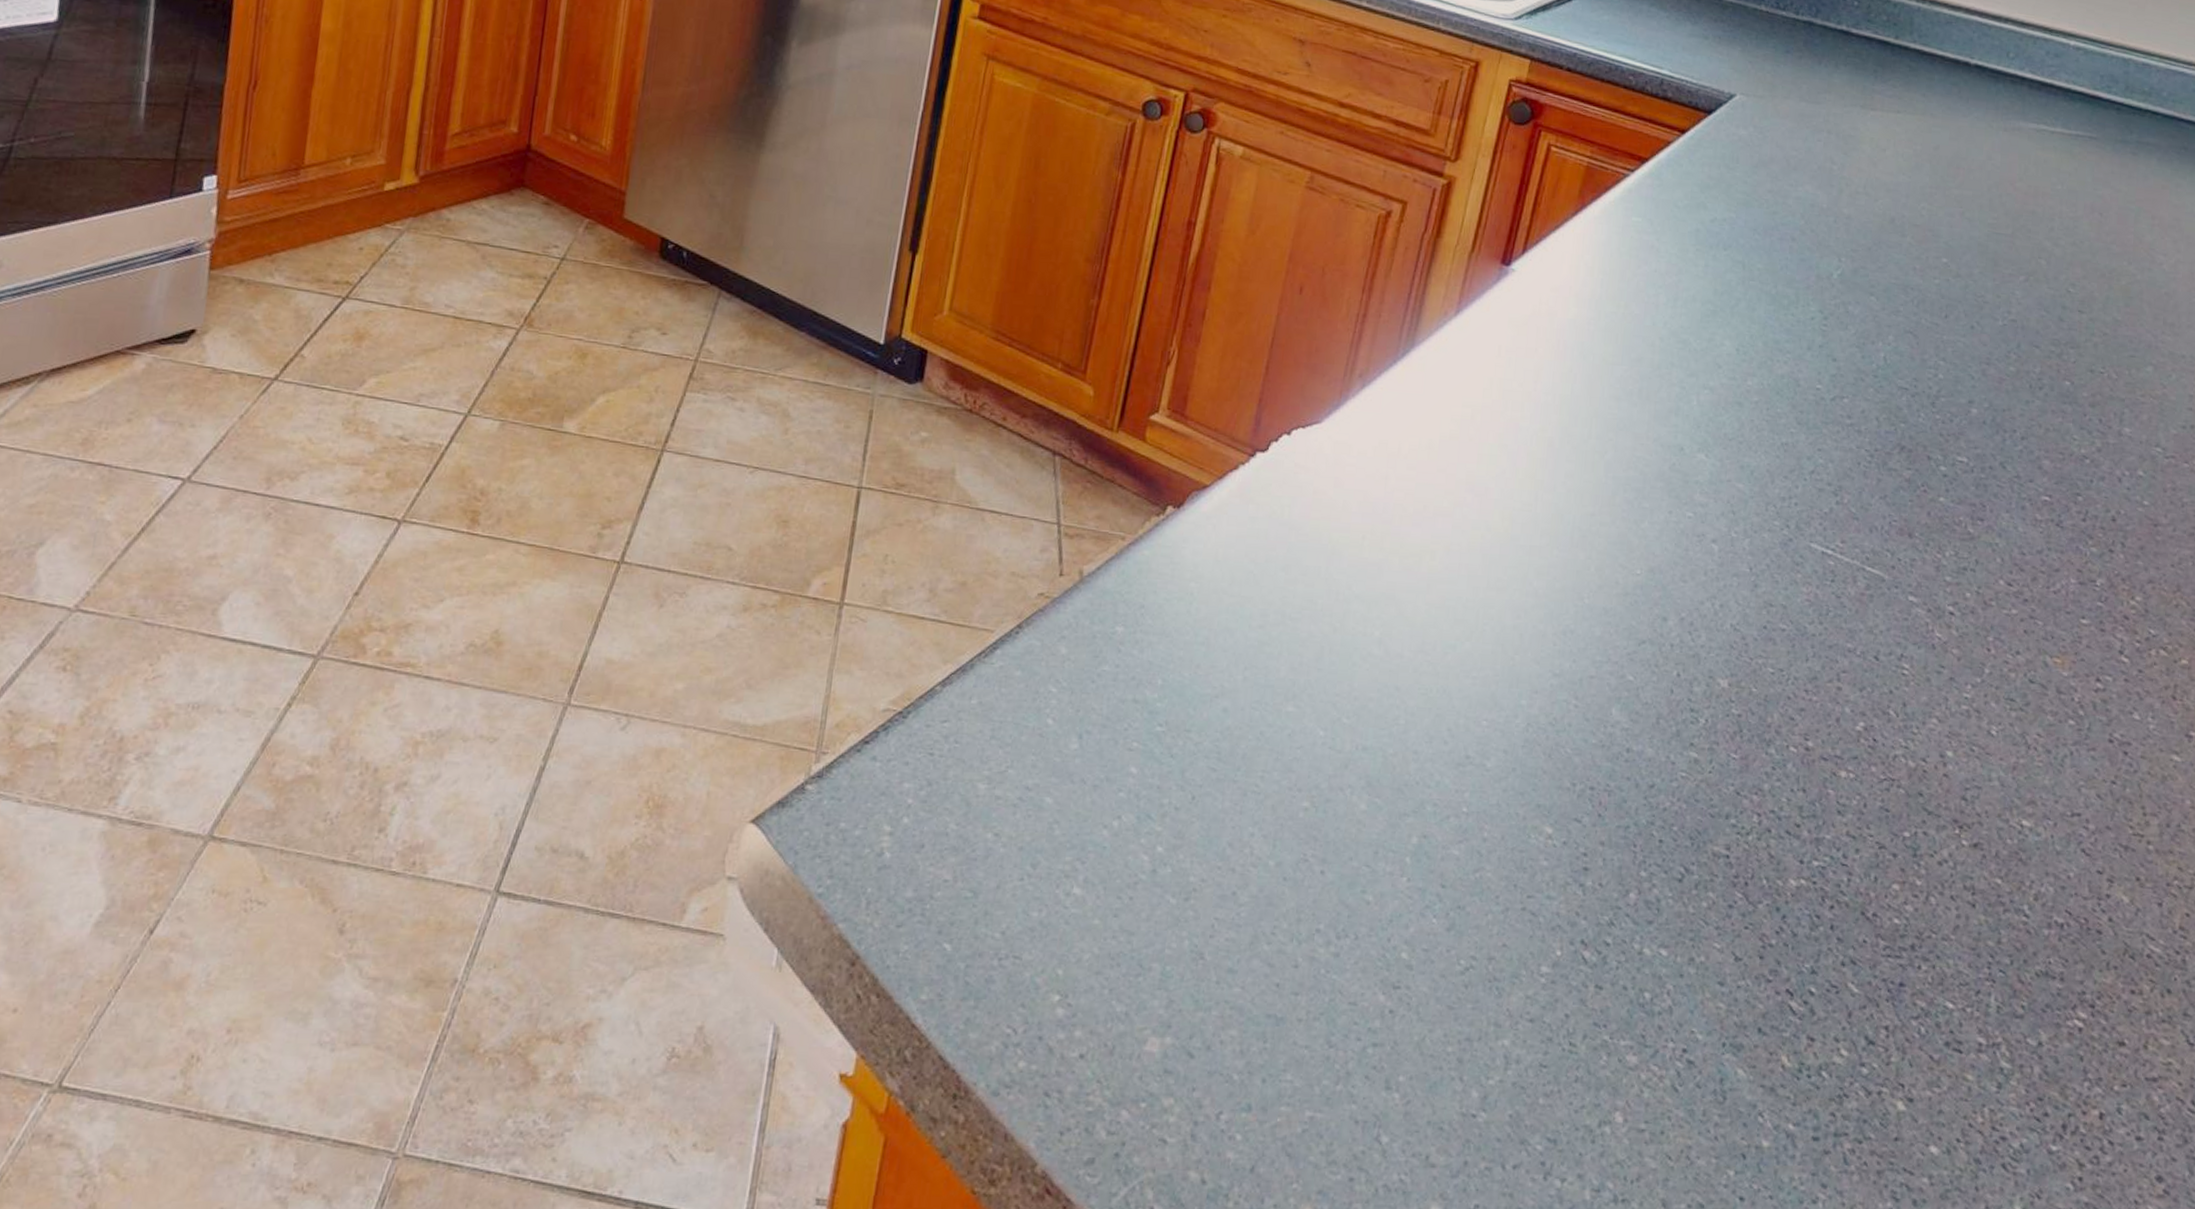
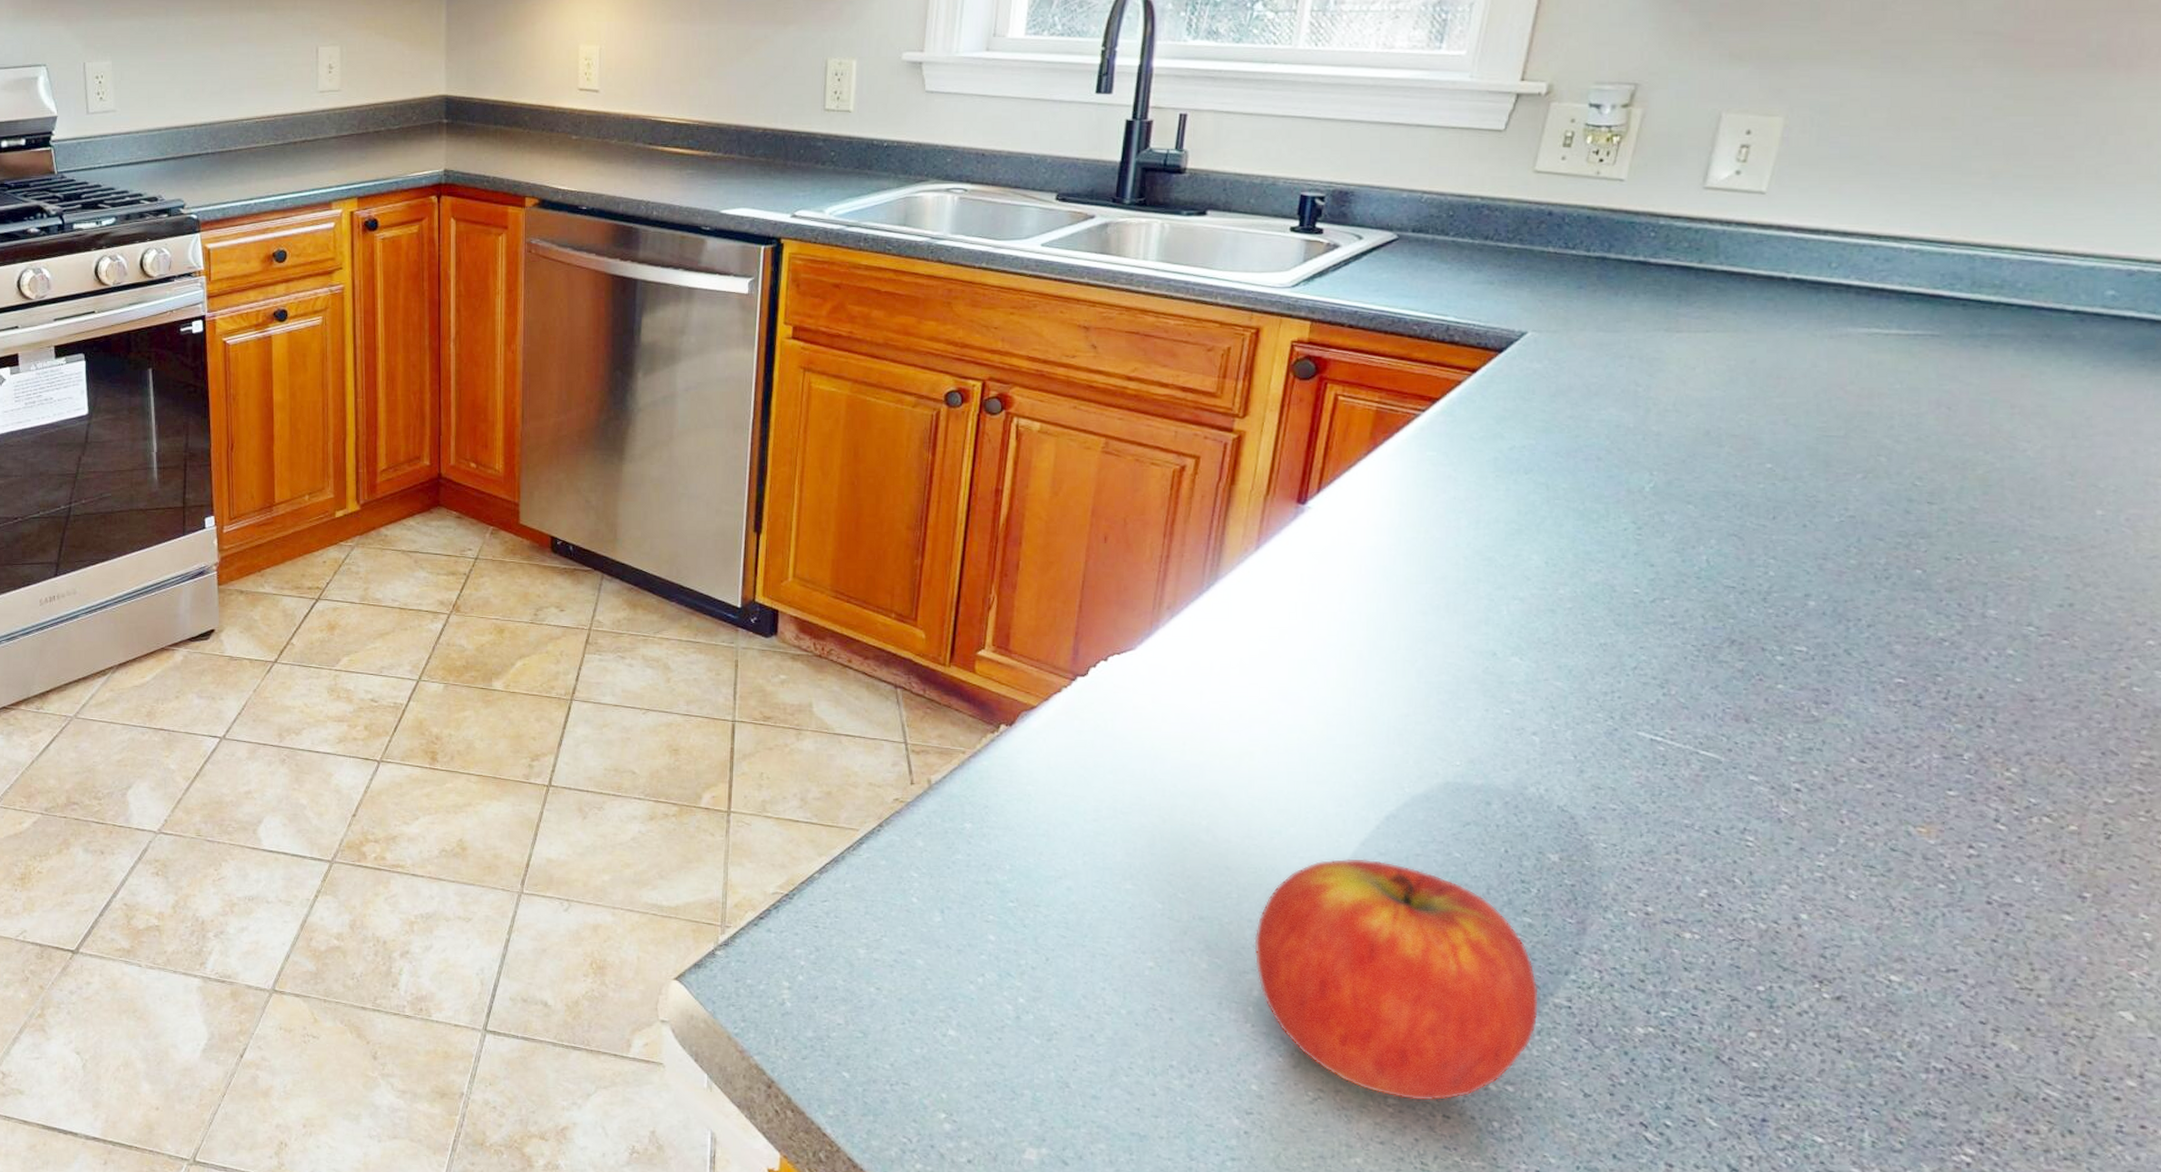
apple: none [1416,678,1700,969] -> present [1254,857,1540,1101]

